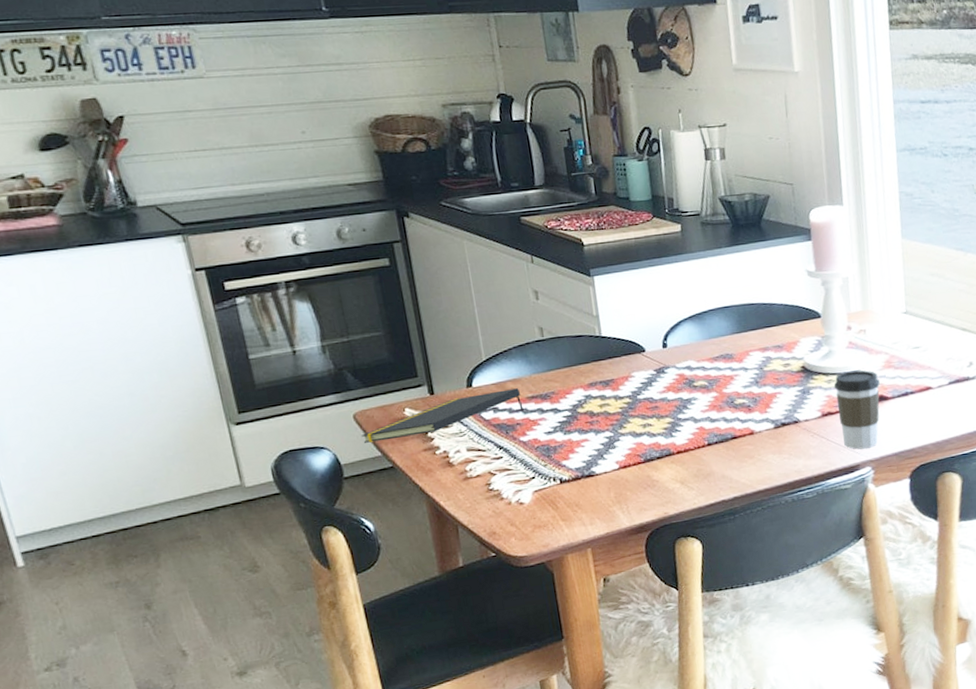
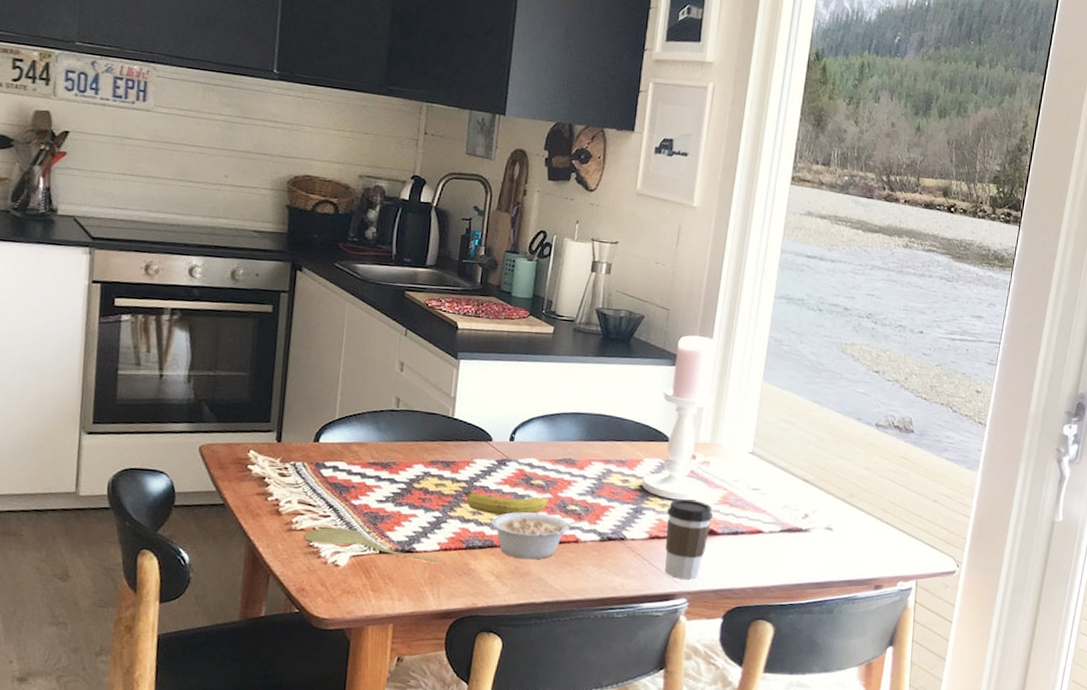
notepad: present [362,388,524,443] -> none [202,450,363,479]
spoon: none [481,465,622,486] -> present [303,527,440,563]
fruit: none [631,396,714,424] -> present [465,490,547,516]
legume: none [663,409,757,461] -> present [491,512,587,560]

